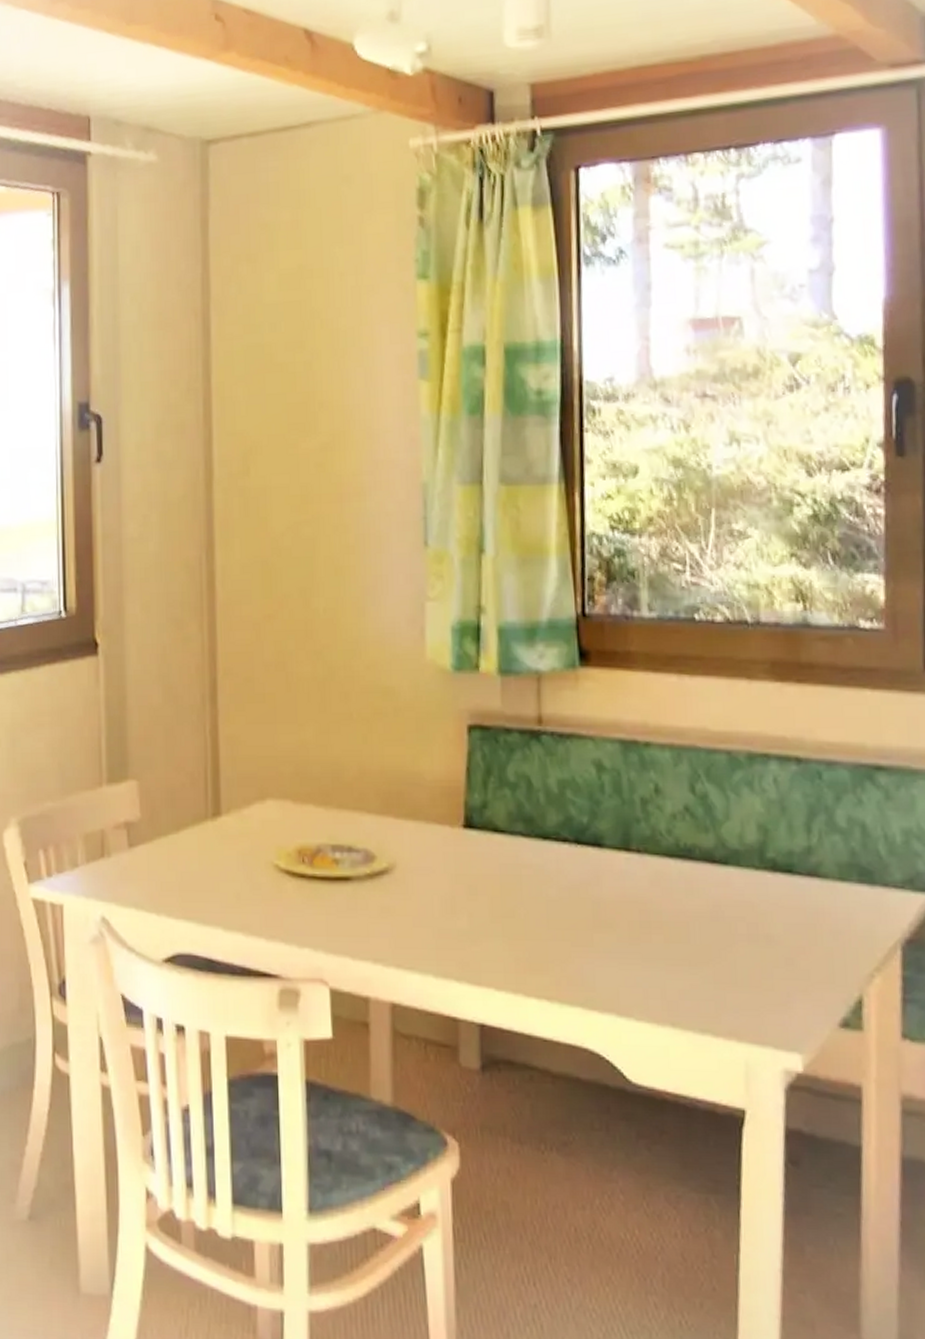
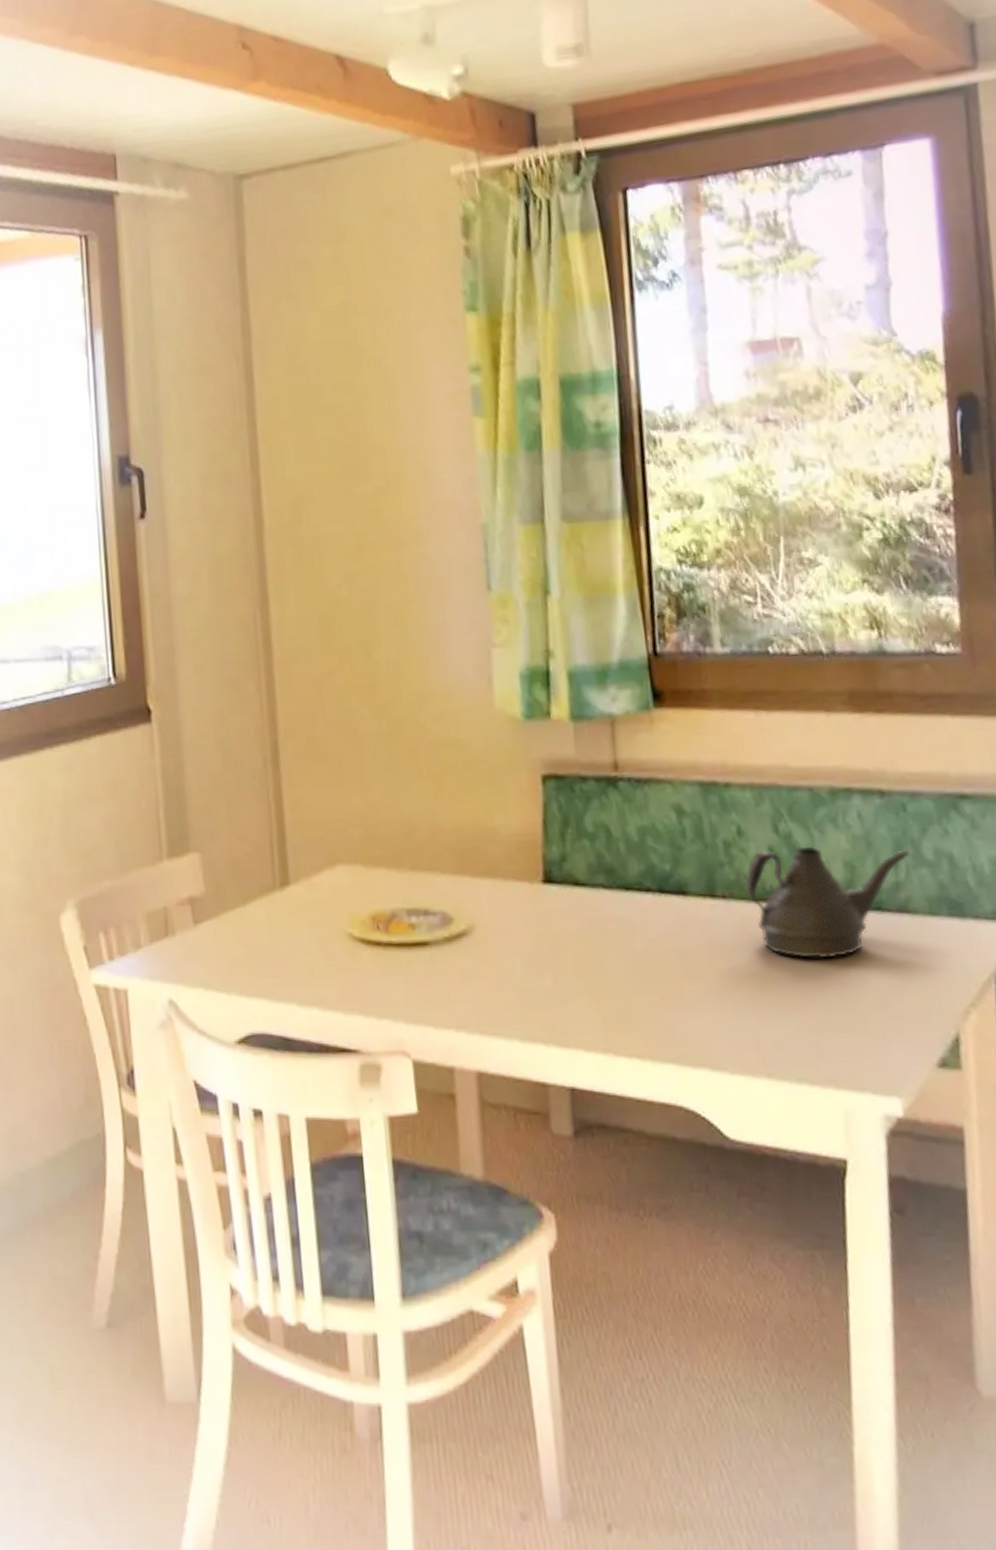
teapot: none [660,807,823,916] -> present [746,846,909,959]

